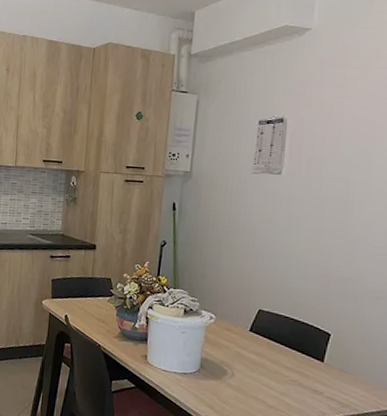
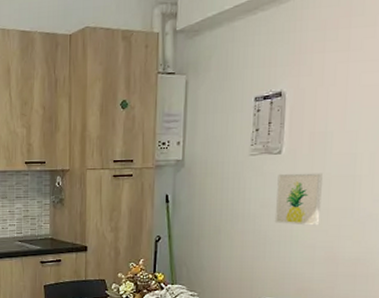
wall art: none [273,192,319,244] -> present [274,173,324,226]

